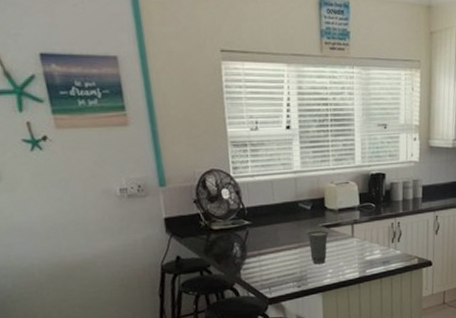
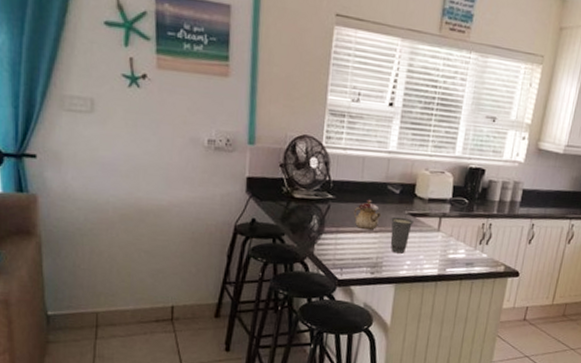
teapot: none [271,219,298,248] -> present [353,199,382,231]

